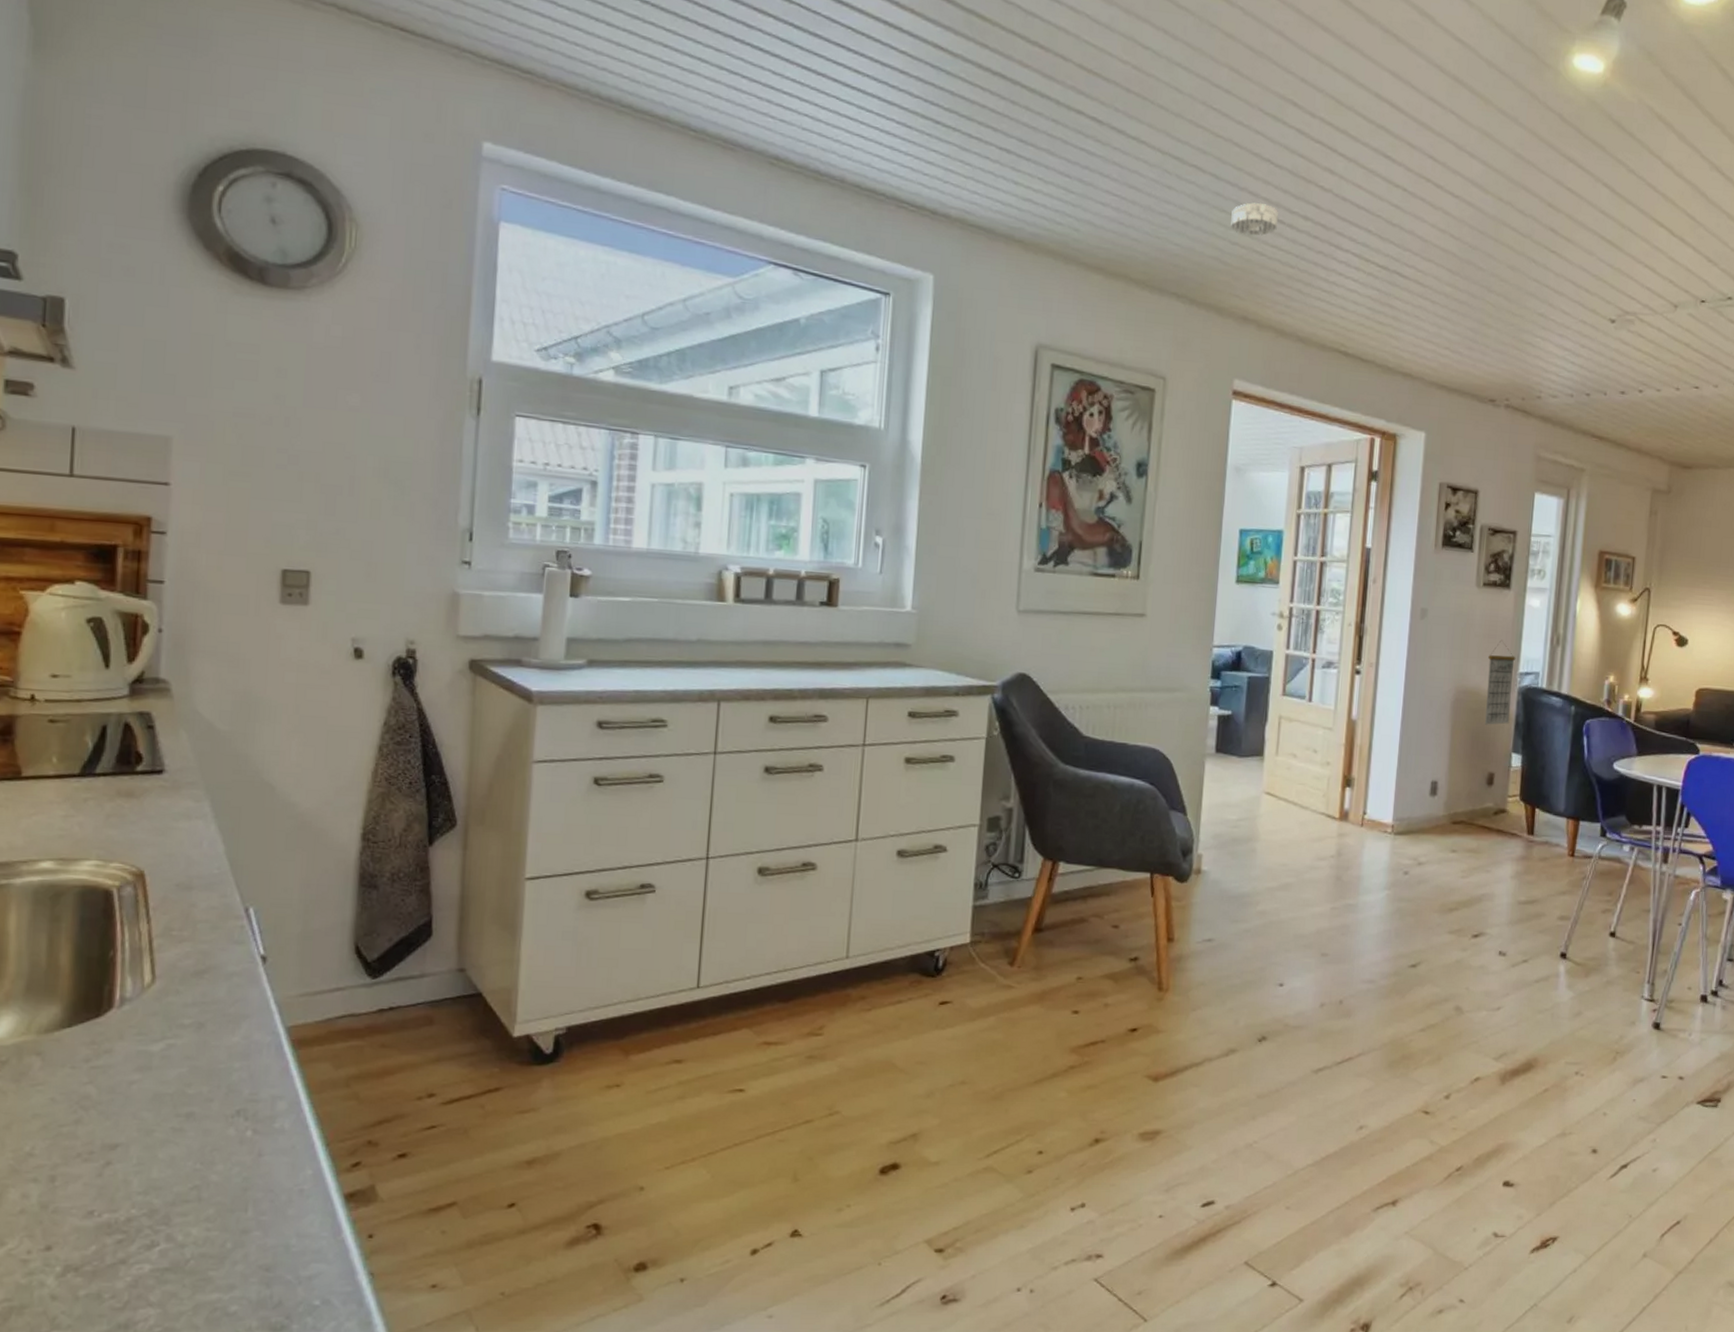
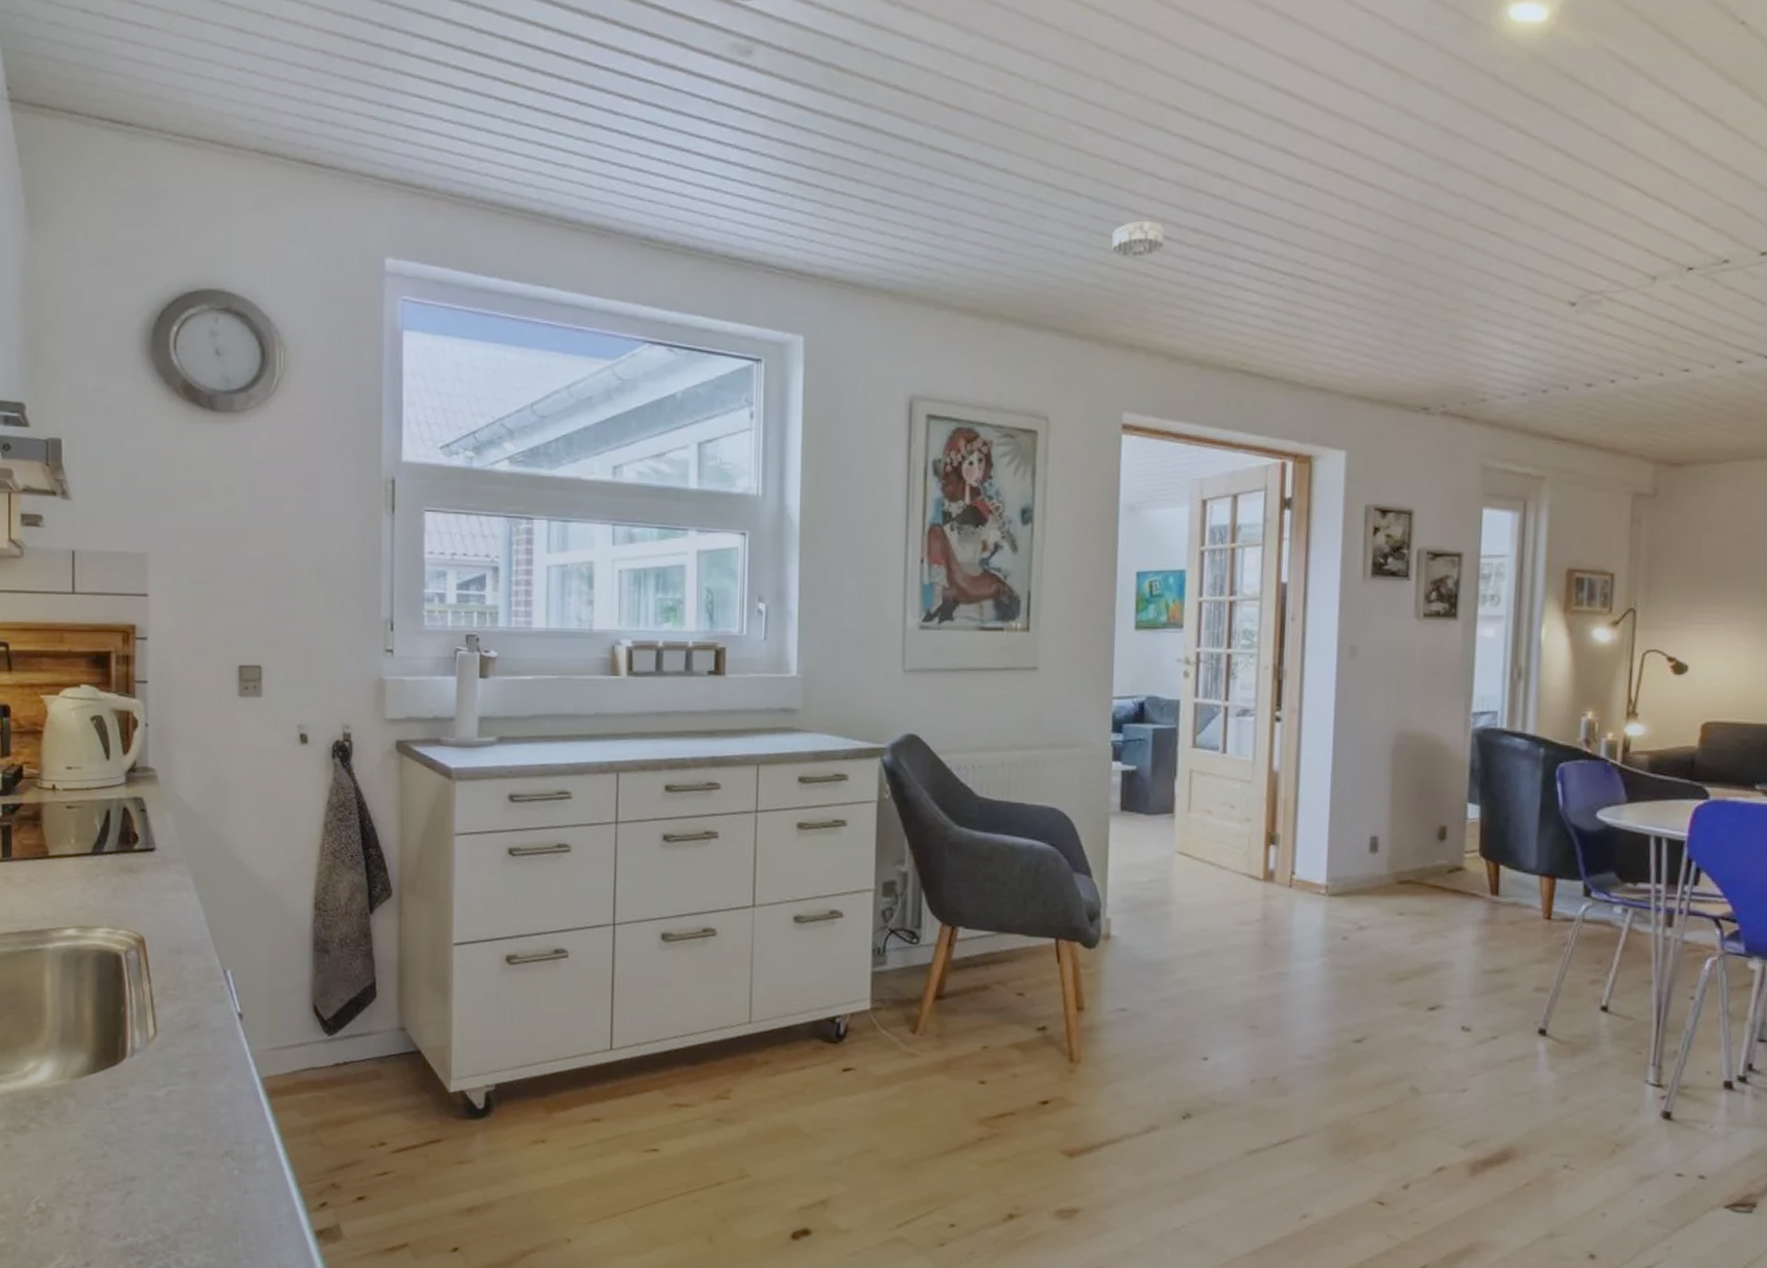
calendar: present [1485,640,1516,725] -> none [1432,676,1468,773]

